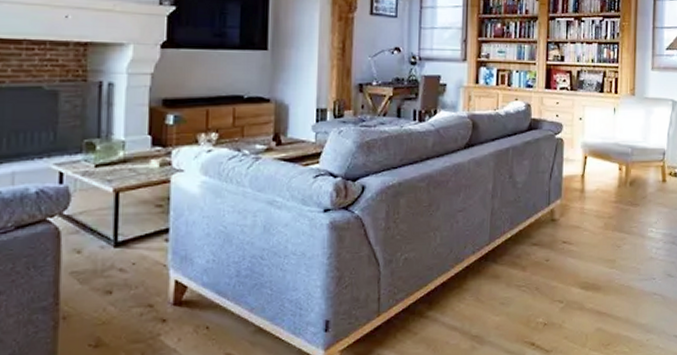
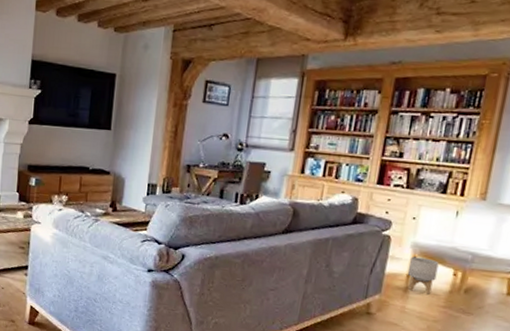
planter: none [581,156,606,192] -> present [407,256,439,295]

